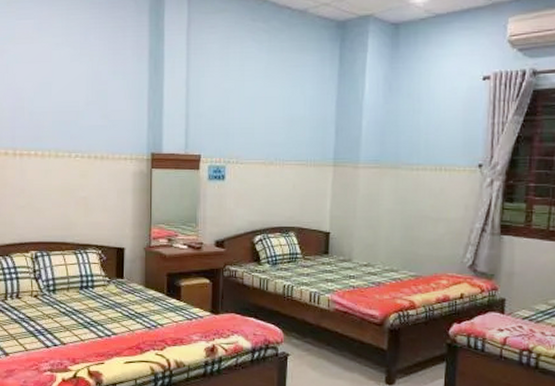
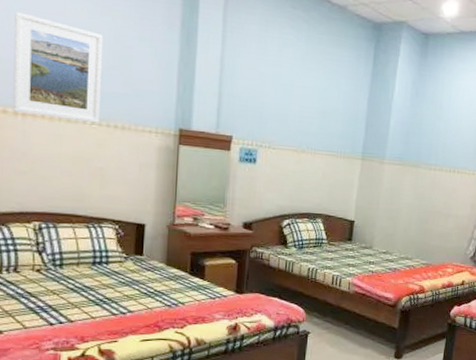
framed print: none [12,65,82,156] -> present [12,12,103,123]

